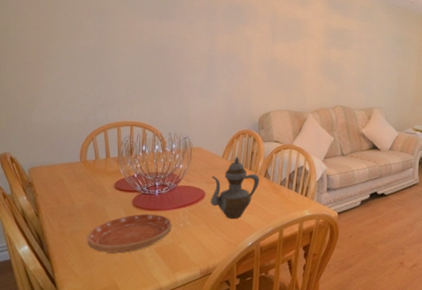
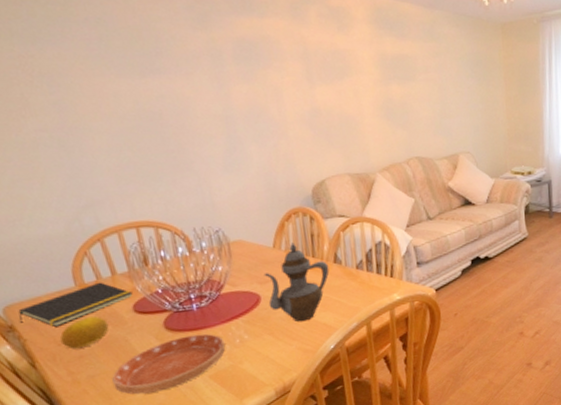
notepad: none [37,161,117,189] -> present [18,282,133,327]
fruit: none [60,185,95,208] -> present [59,316,109,350]

